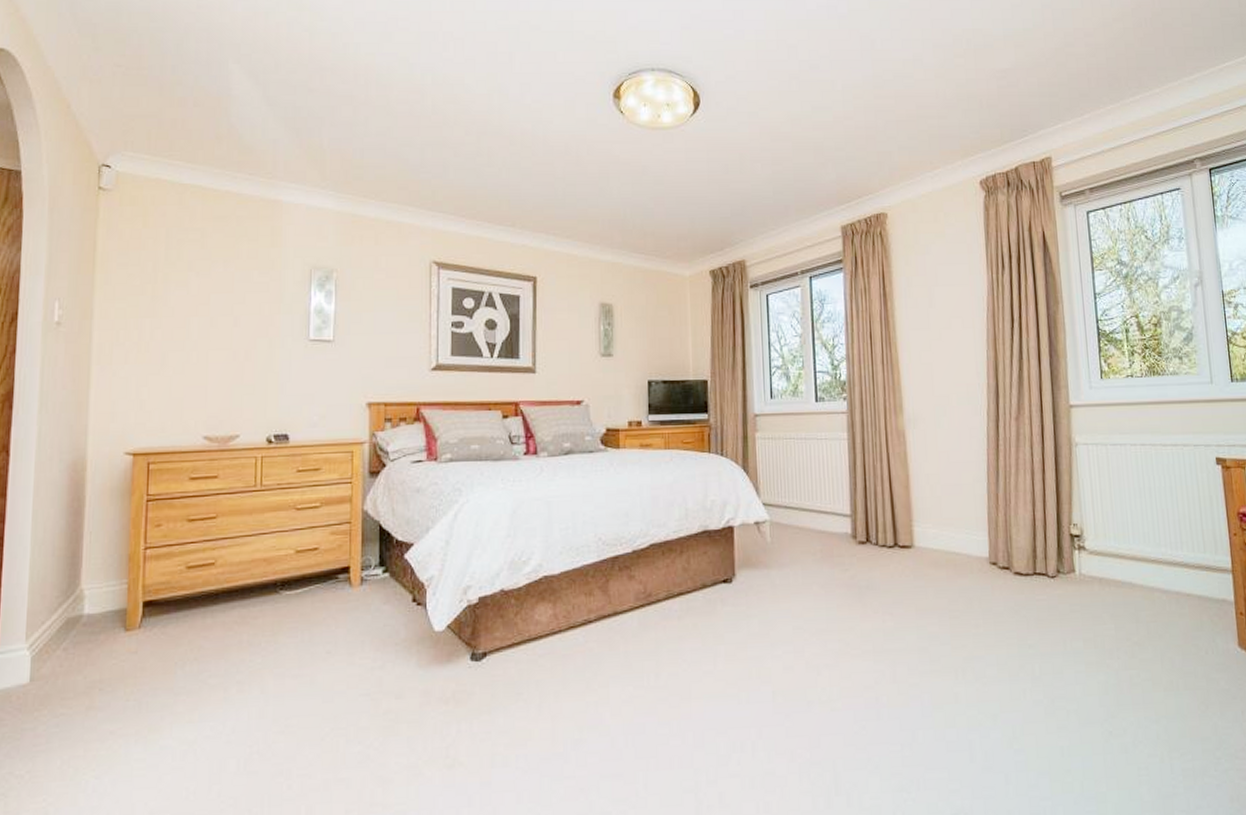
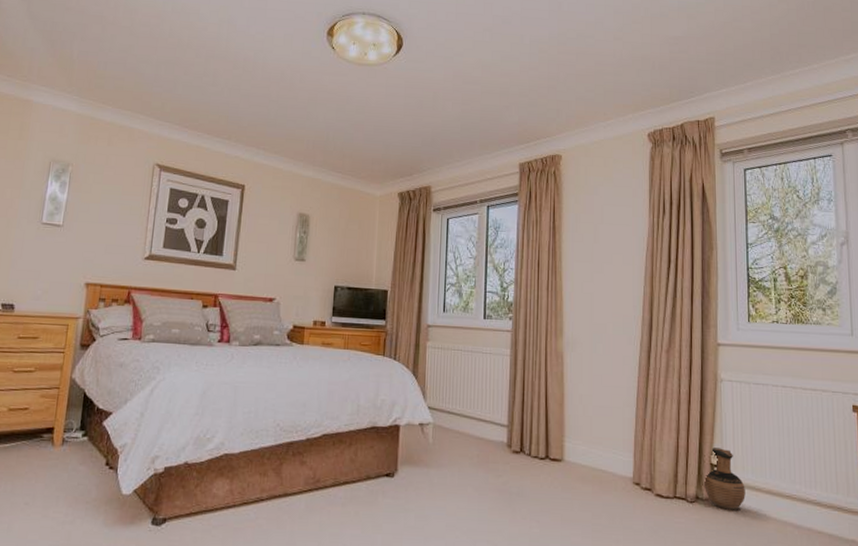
ceramic jug: none [1064,516,1109,582] -> present [703,447,746,510]

